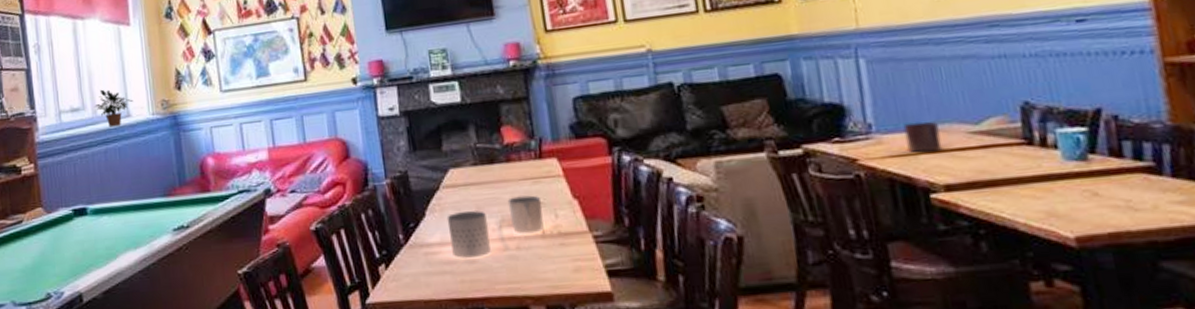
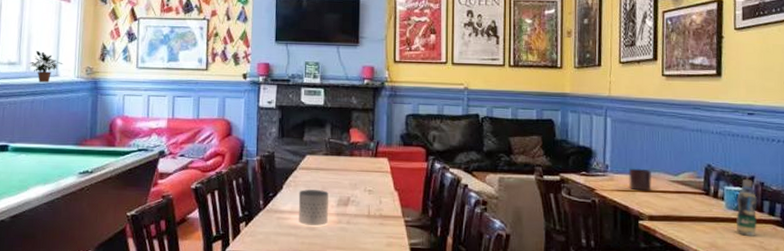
mug: present [507,195,544,234] -> none [346,183,371,213]
bottle: none [1077,114,1118,196] -> present [736,179,758,237]

